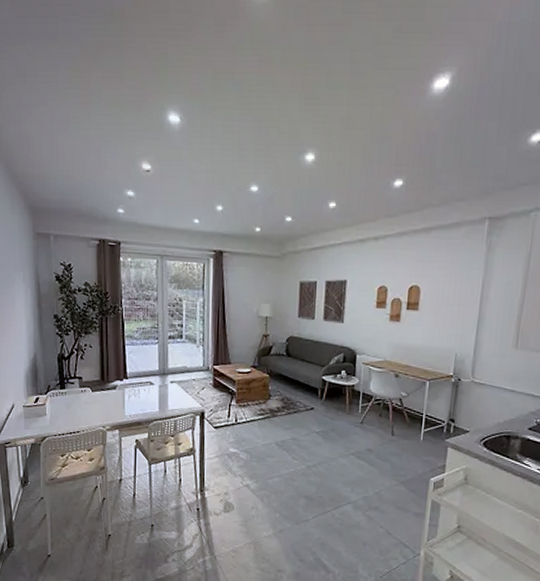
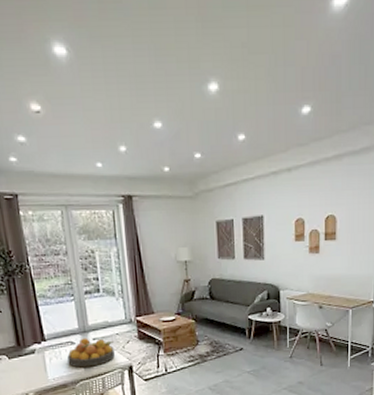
fruit bowl: none [145,380,189,409] -> present [67,338,115,368]

